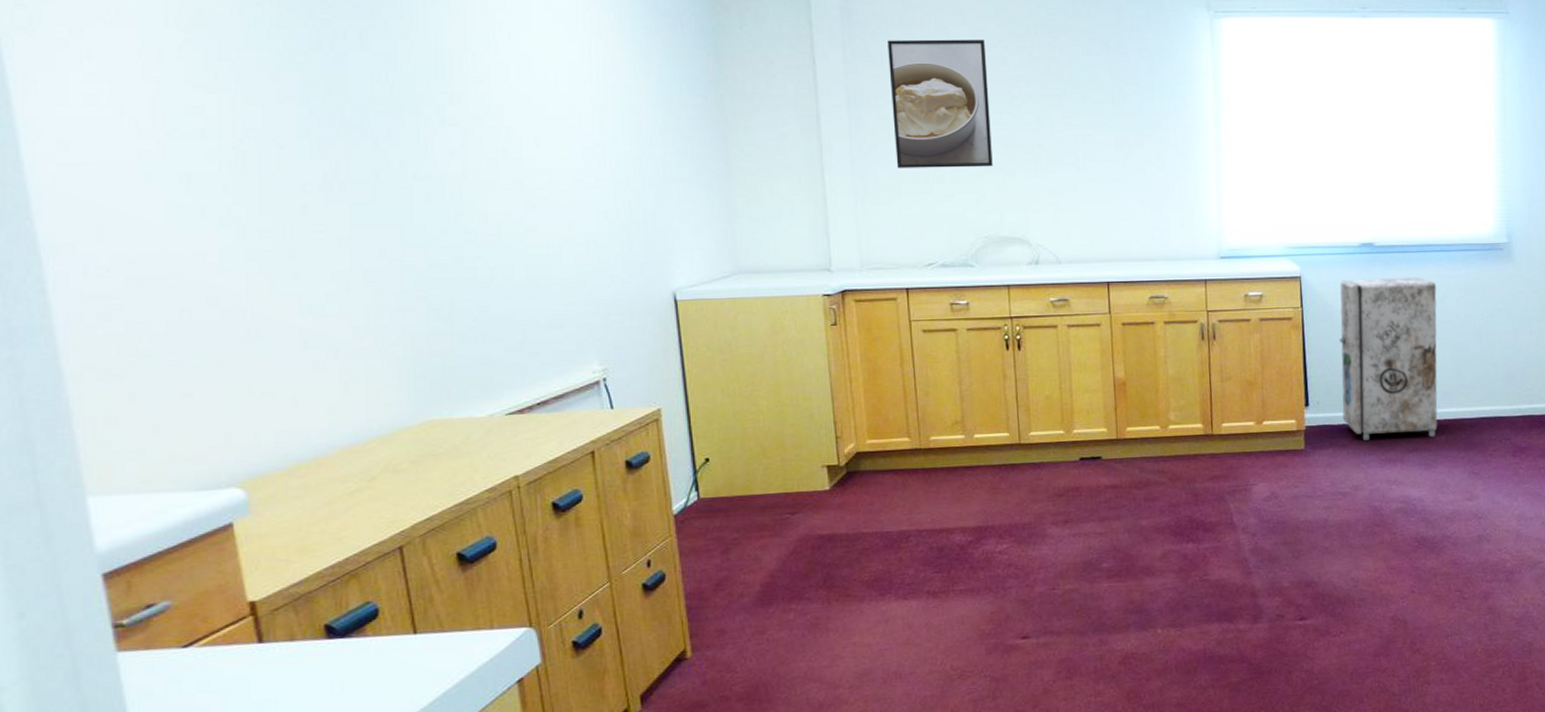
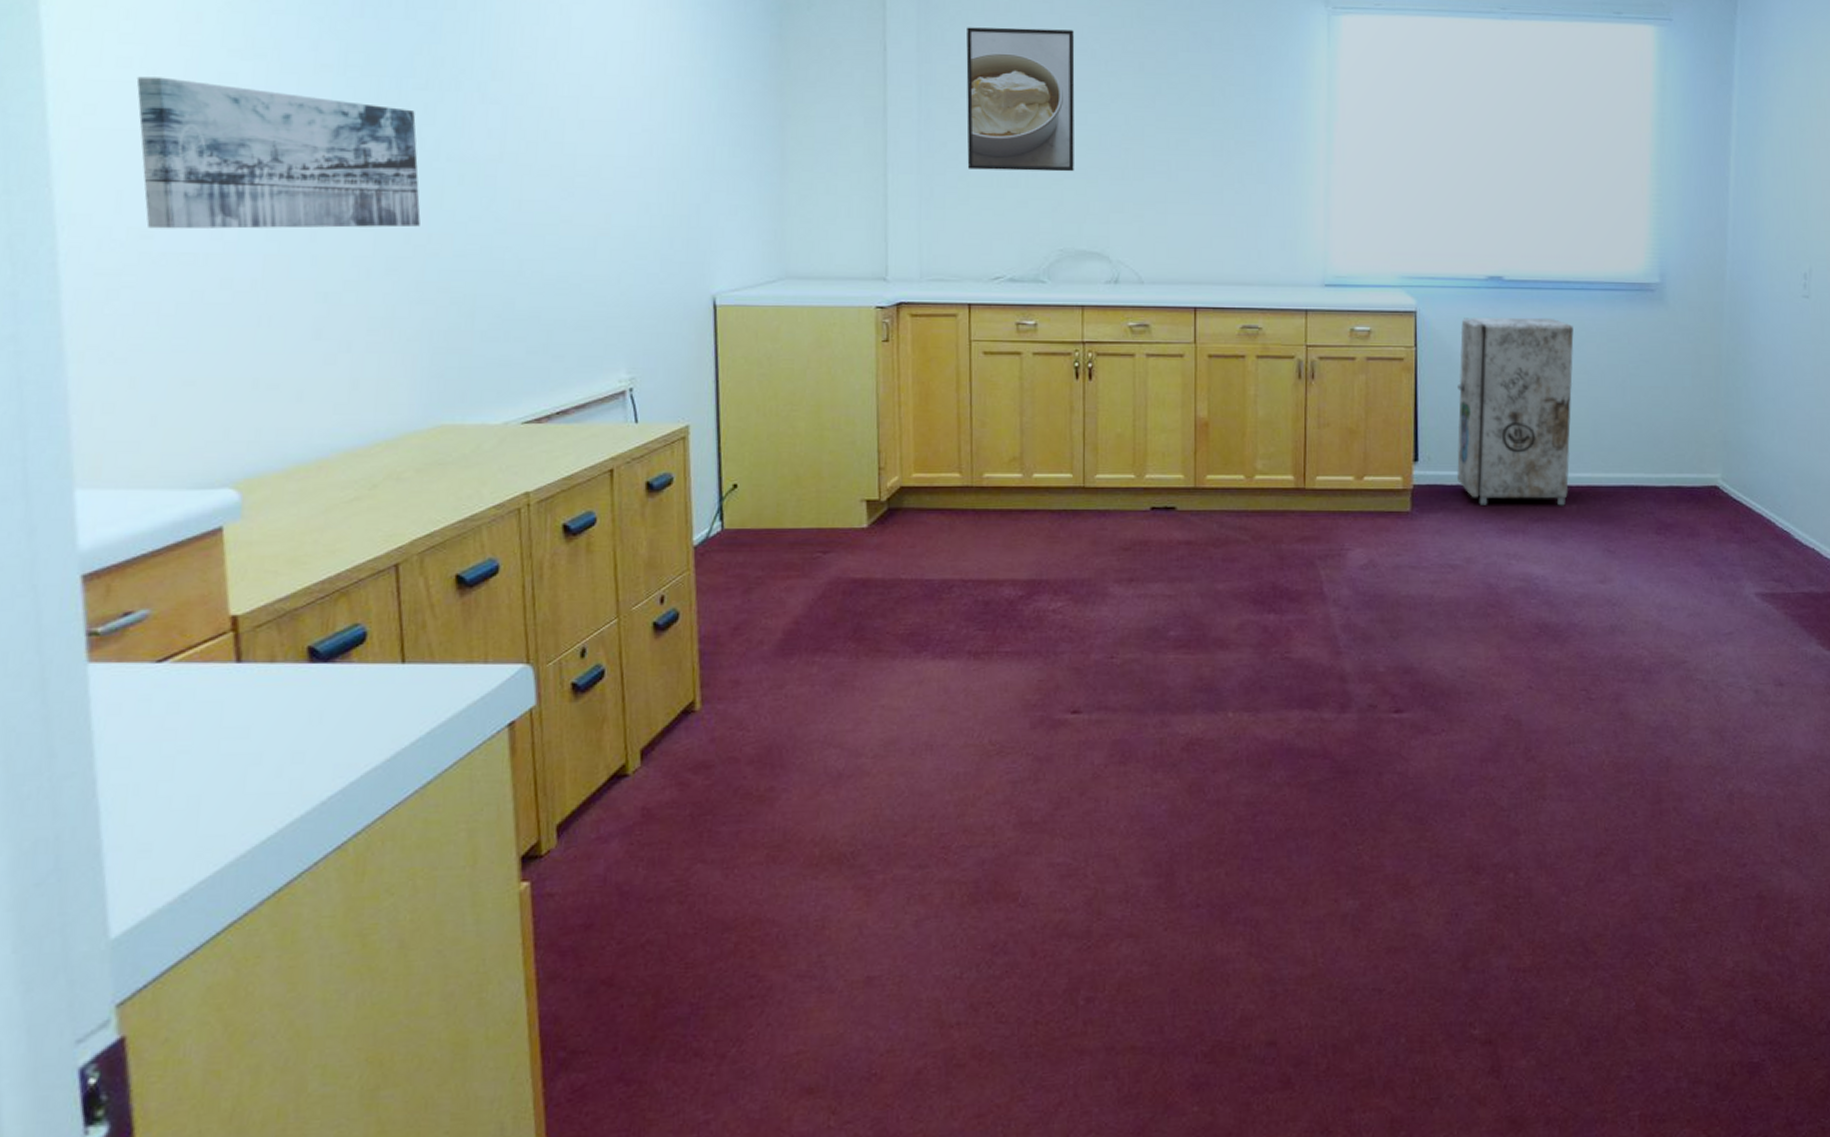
wall art: none [105,113,393,254] -> present [136,76,421,229]

